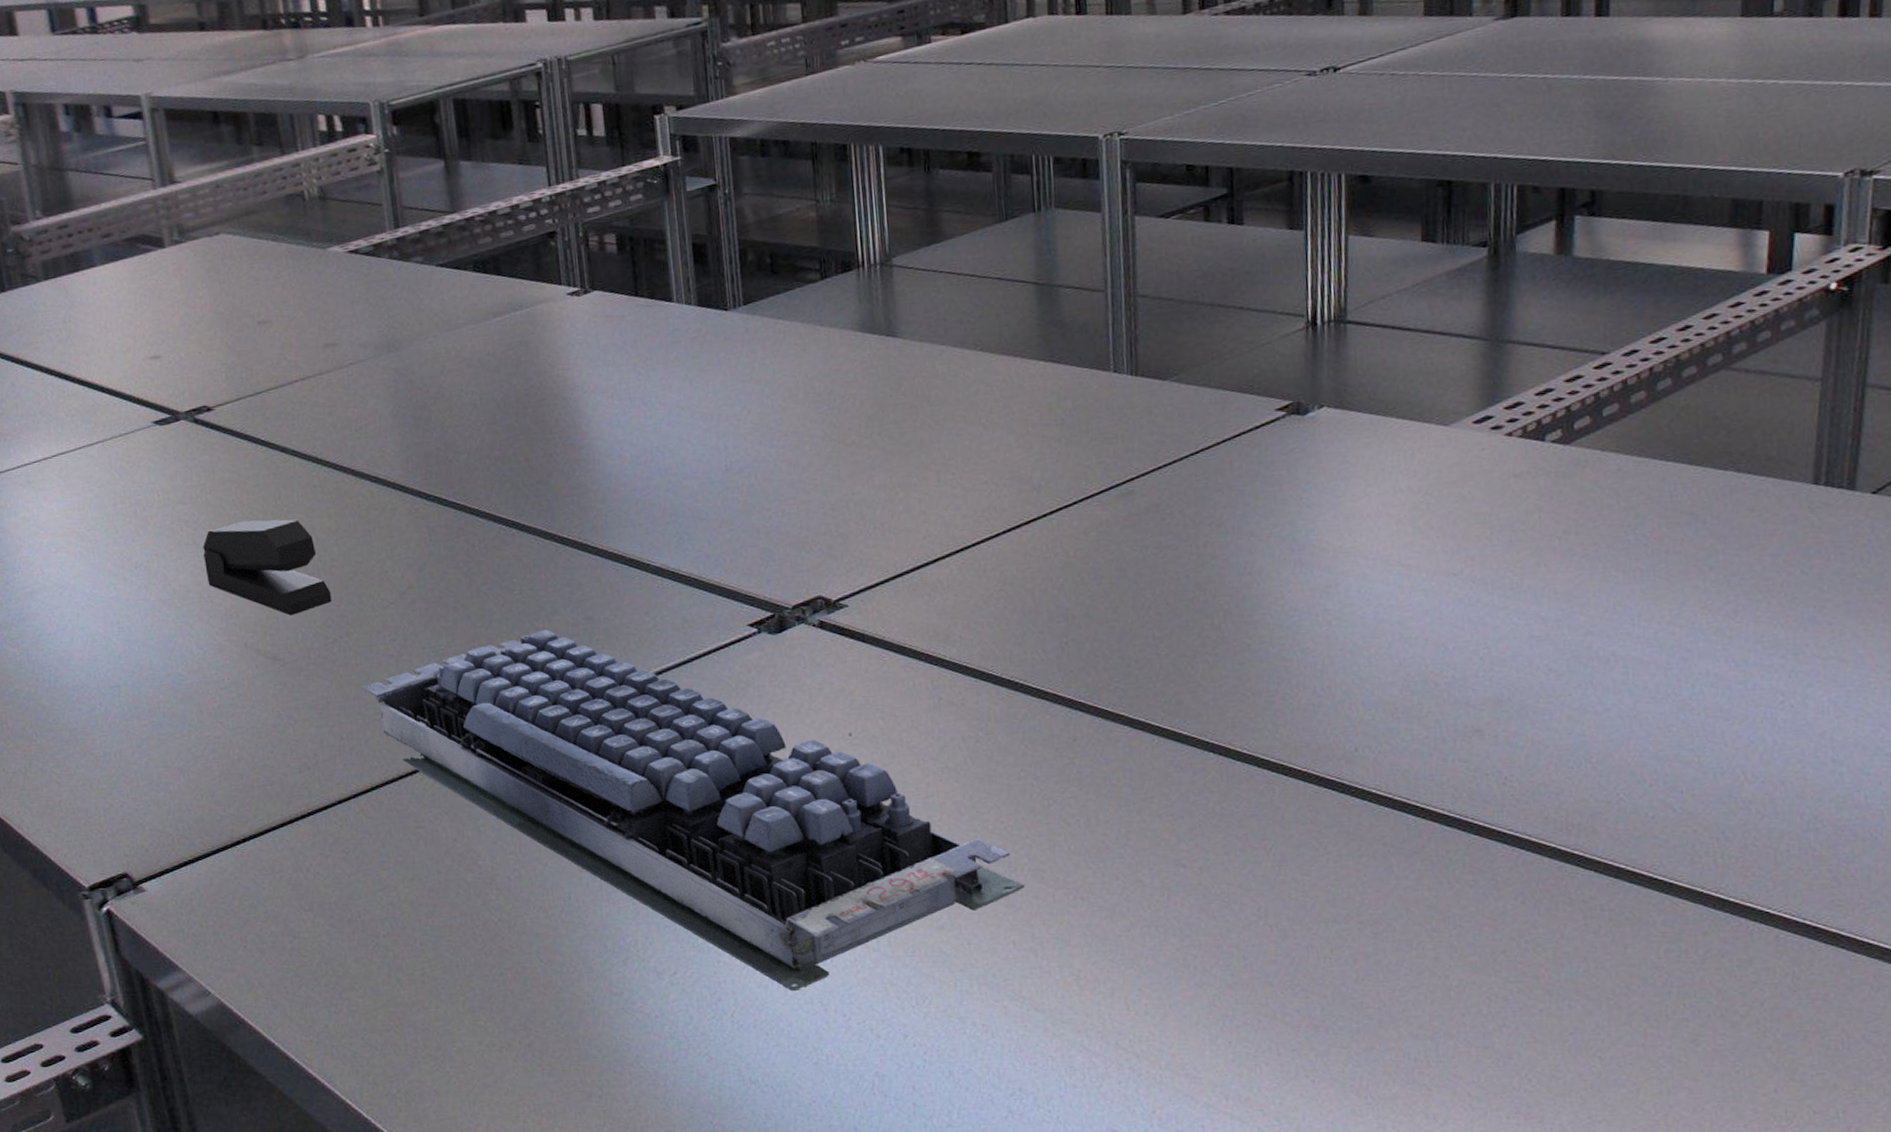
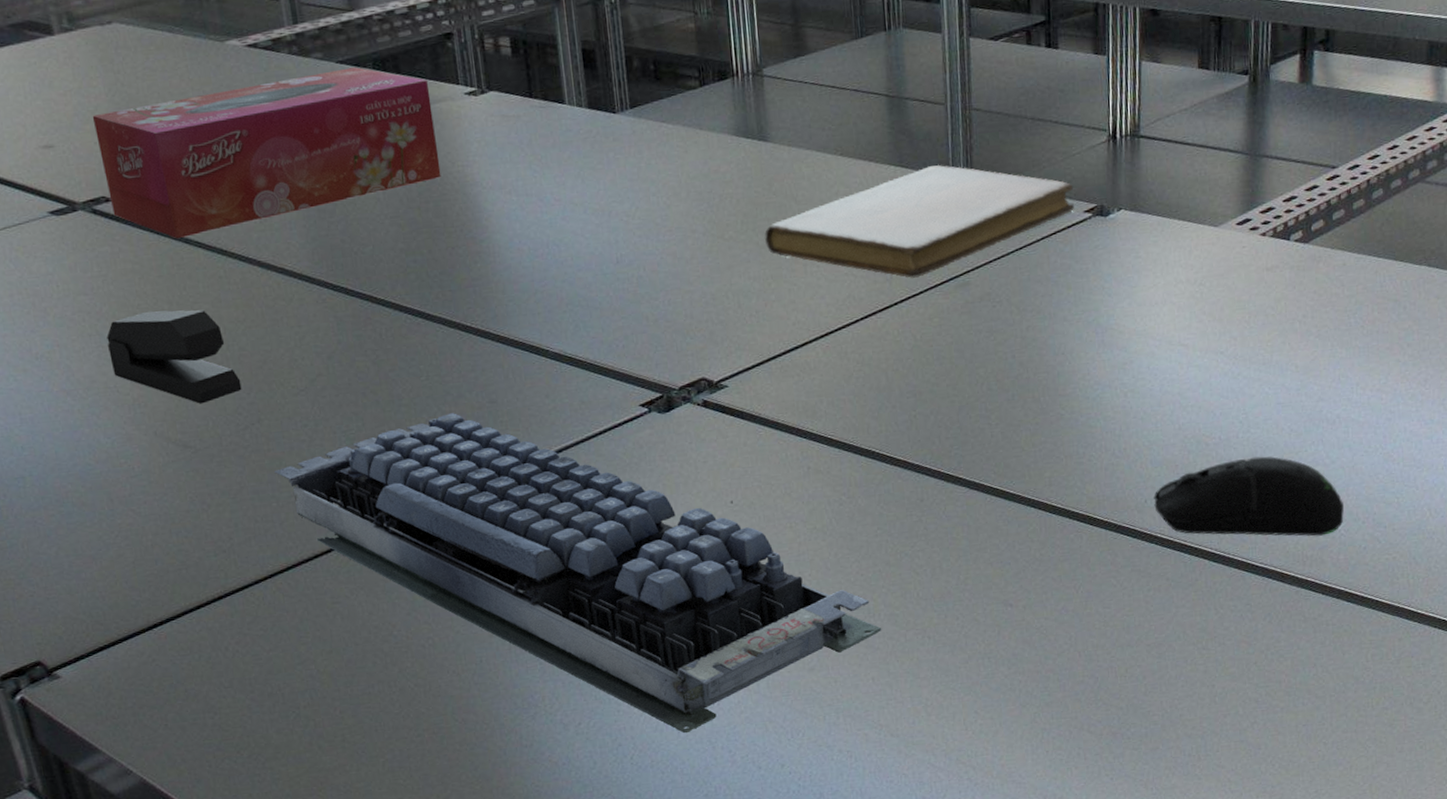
tissue box: none [197,270,541,448] -> present [92,67,441,239]
notebook: none [892,358,1264,487] -> present [764,164,1074,278]
computer mouse: none [1366,700,1623,800] -> present [1154,456,1344,536]

